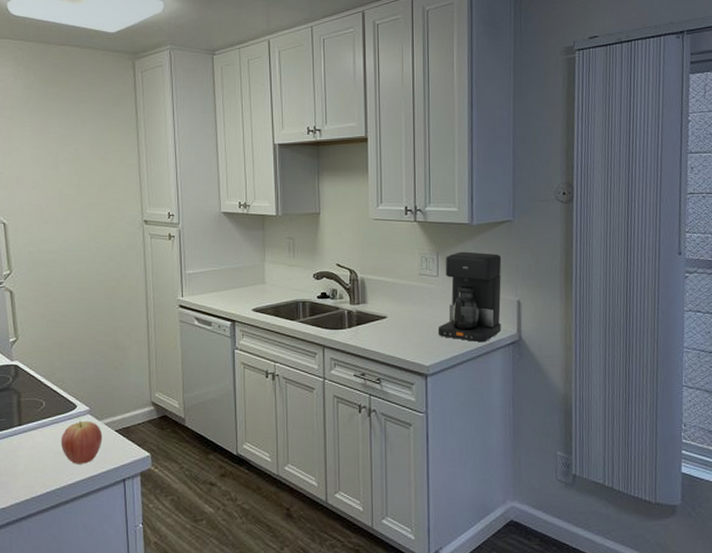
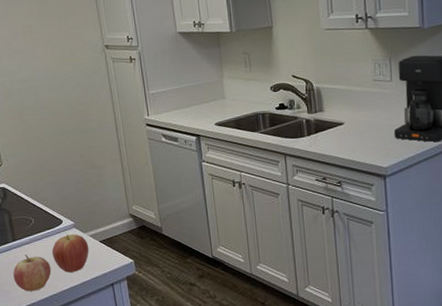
fruit: none [14,442,58,484] -> present [13,255,51,292]

